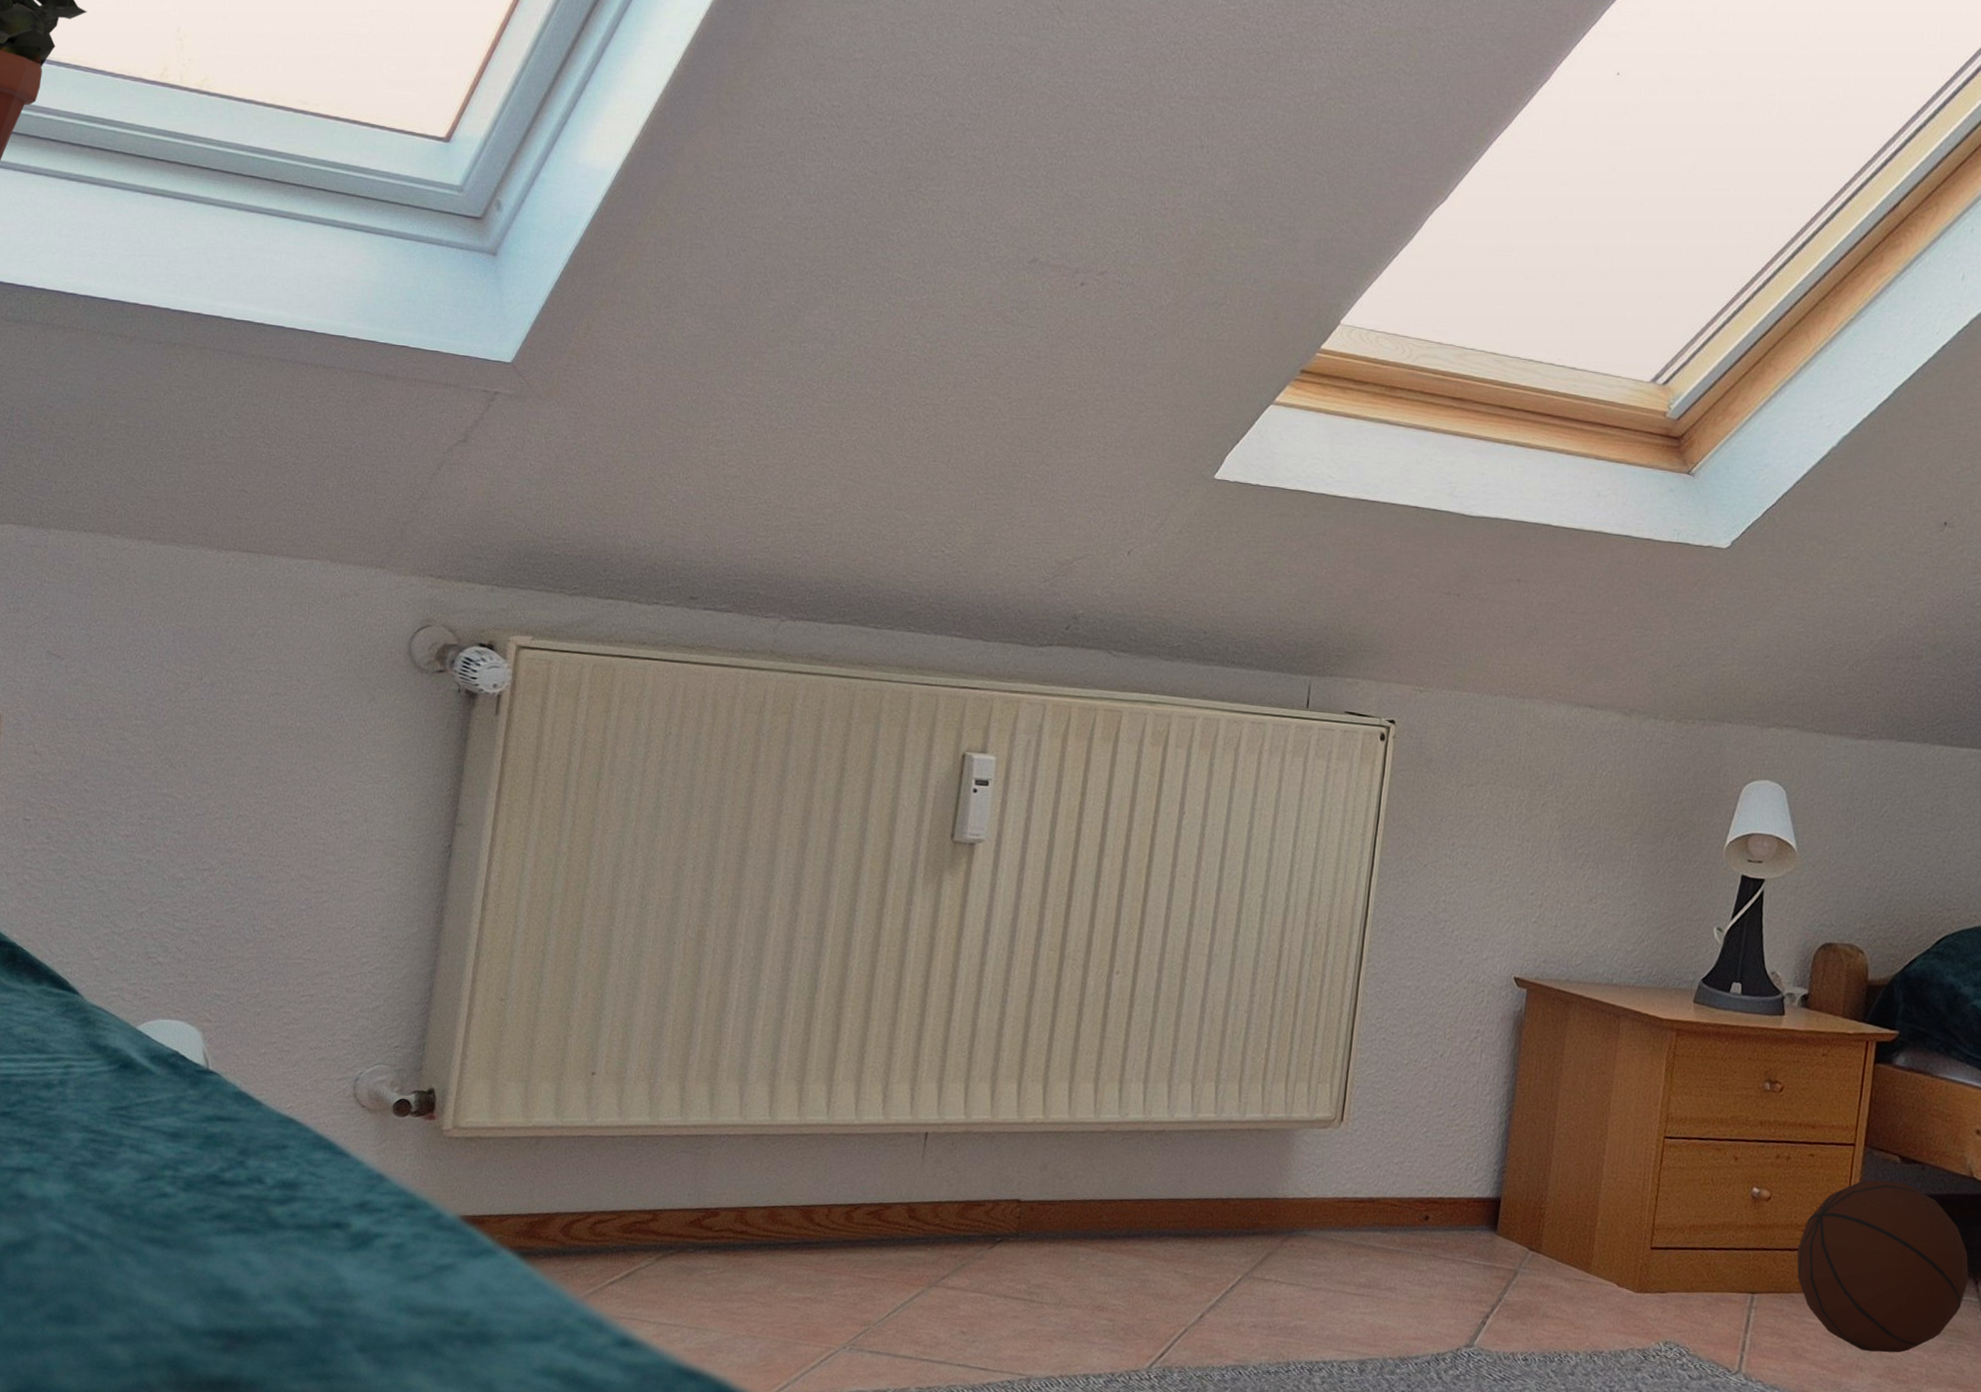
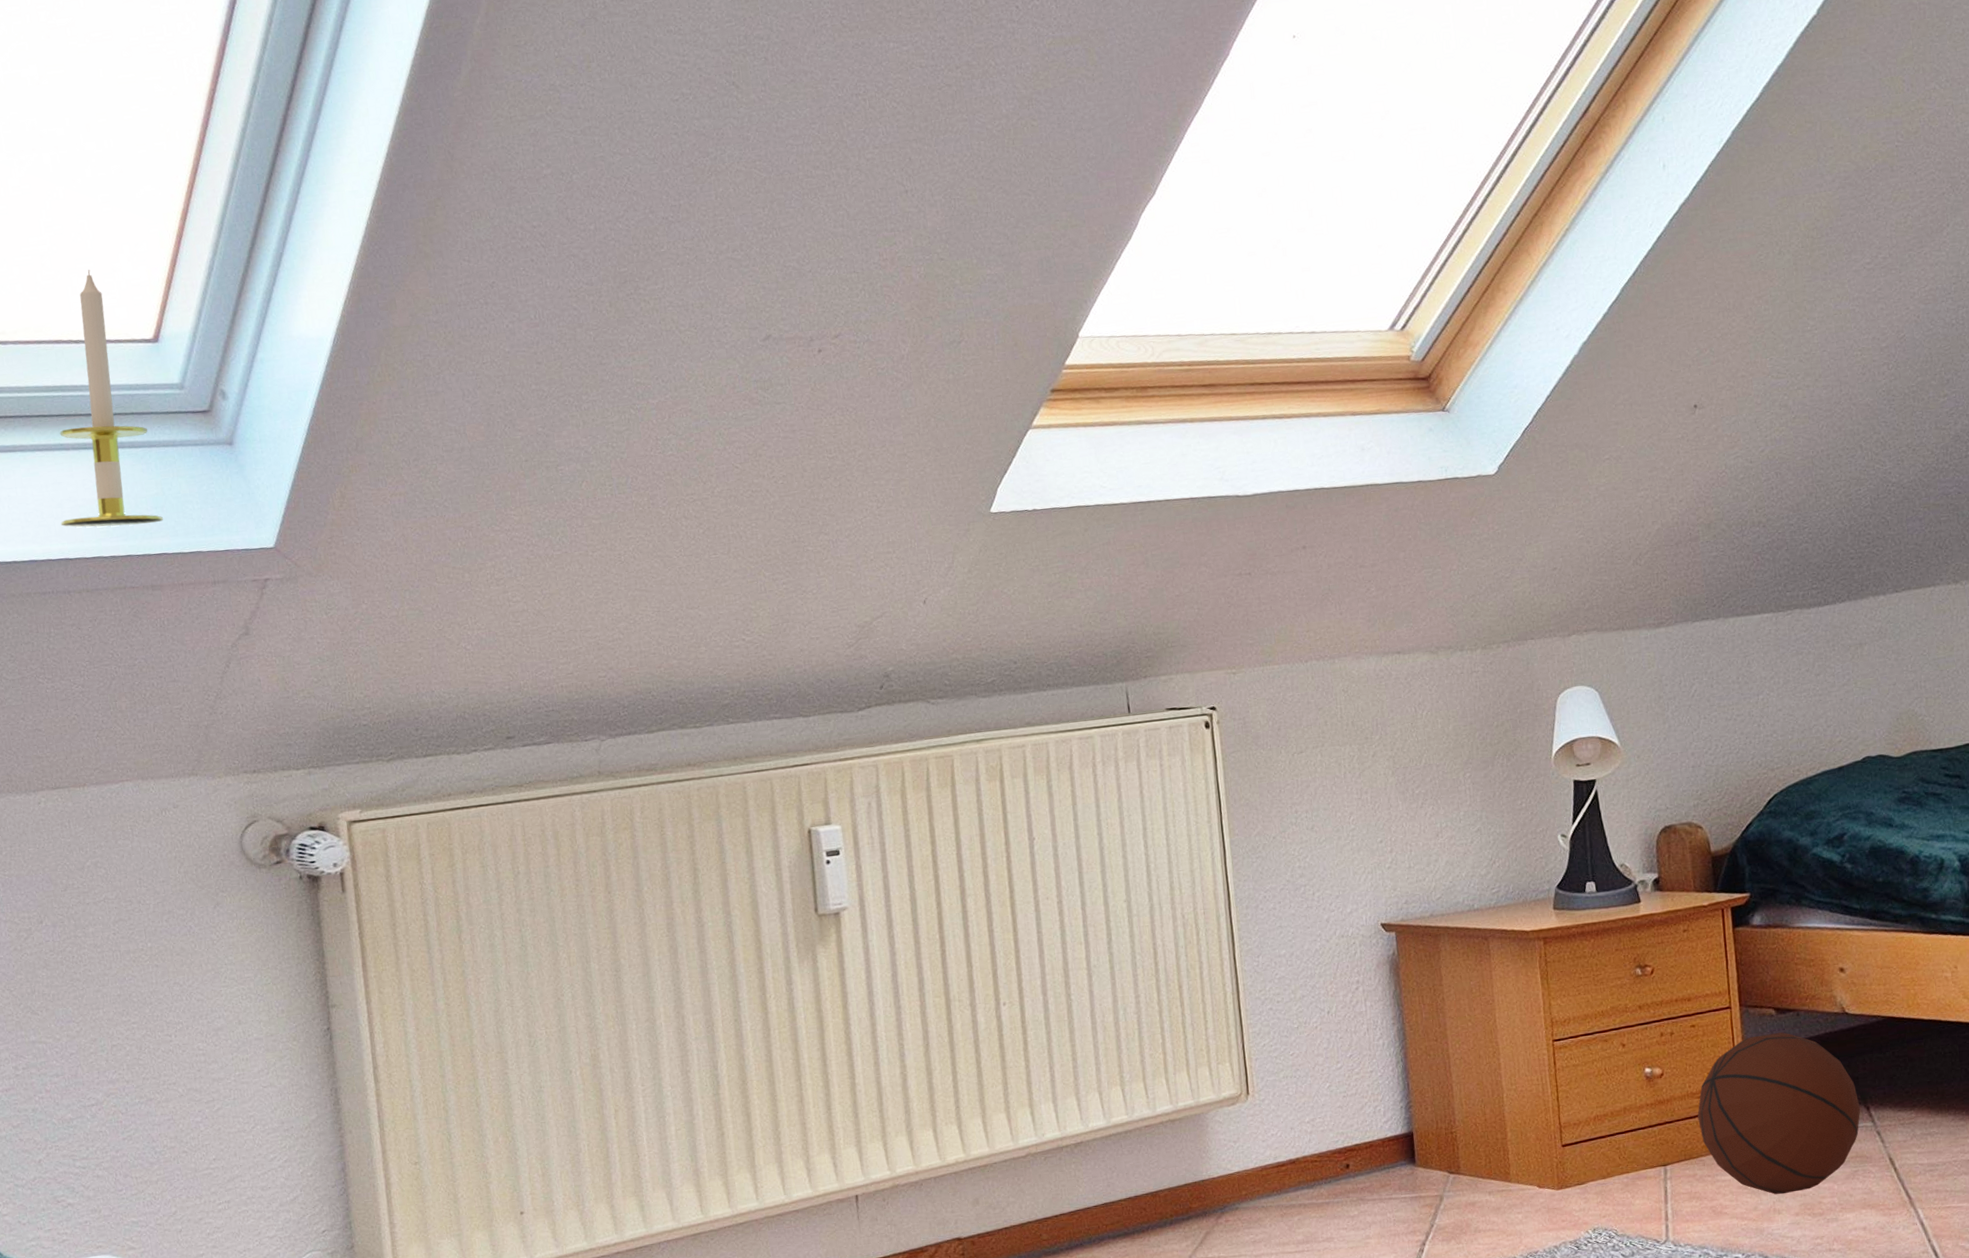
candle: none [315,60,419,315] -> present [60,270,164,528]

